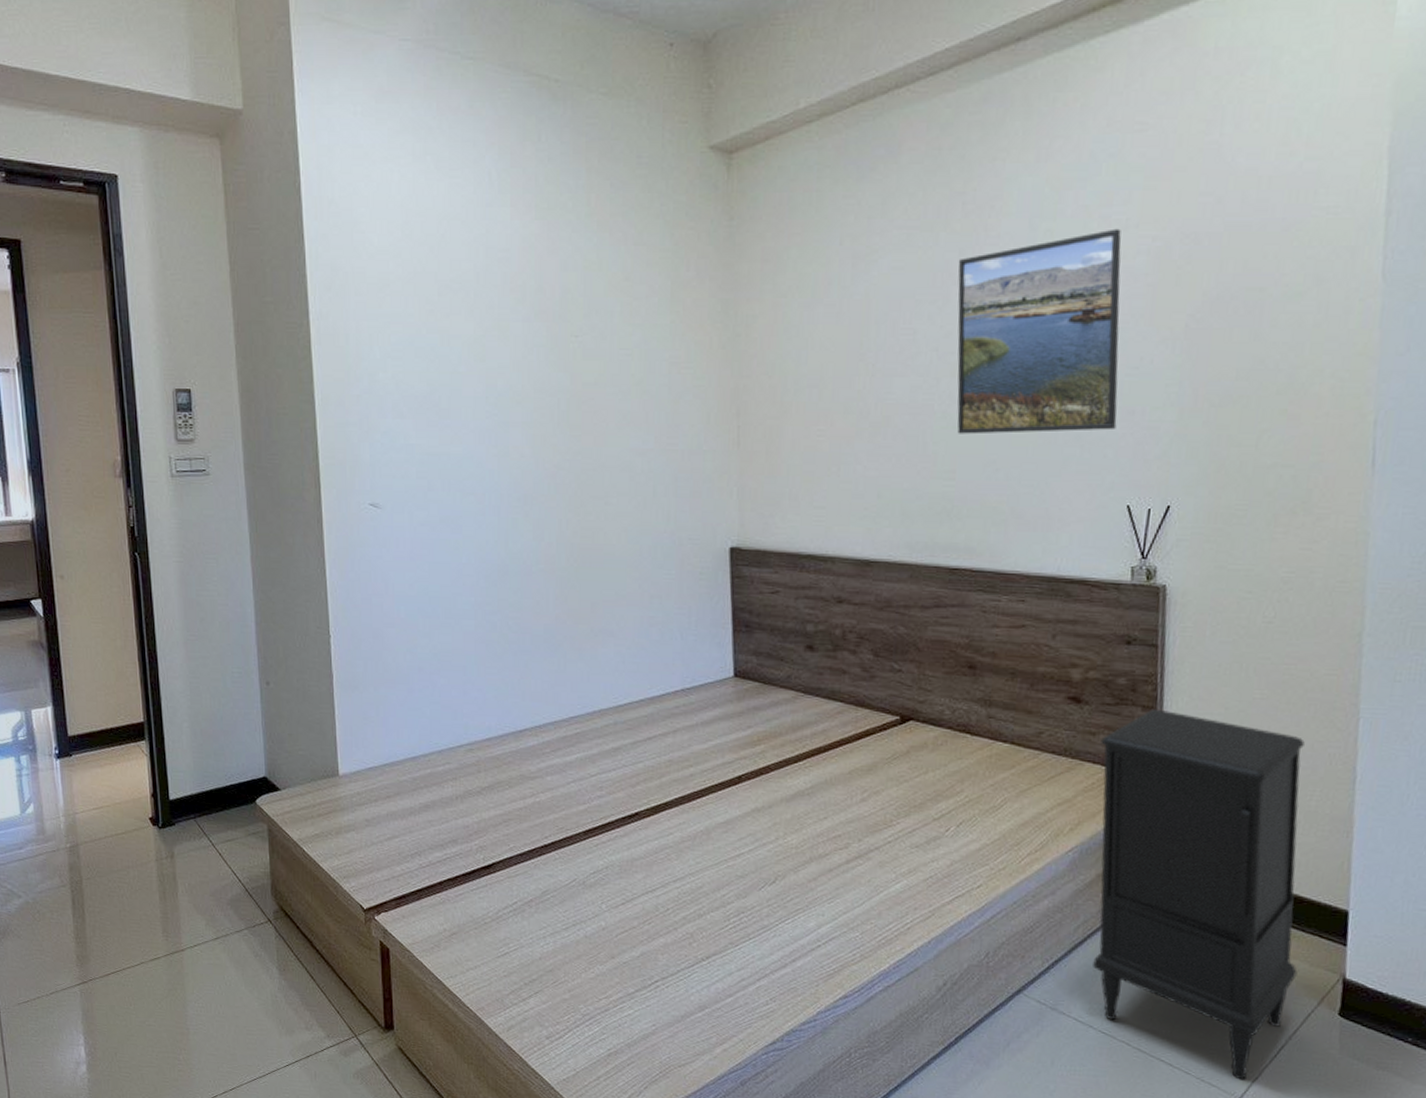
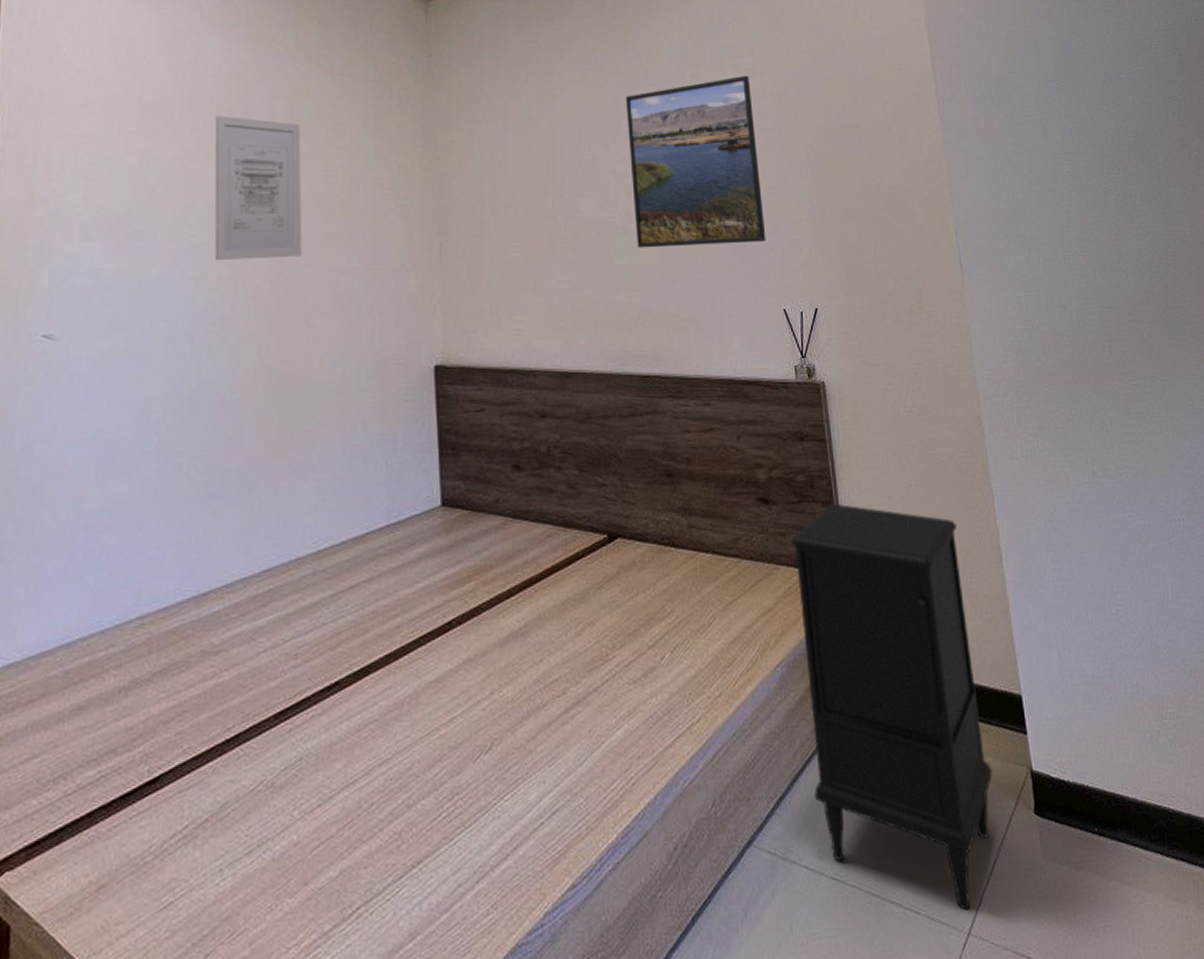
wall art: none [510,292,598,440] -> present [214,116,302,261]

